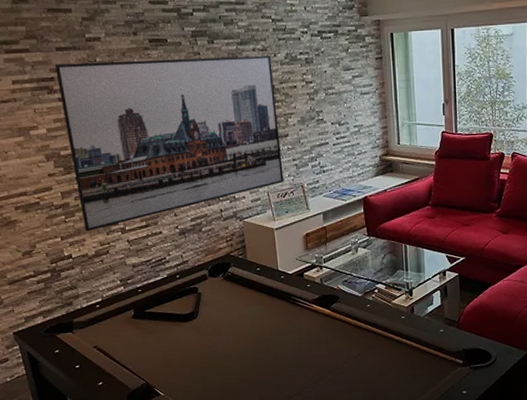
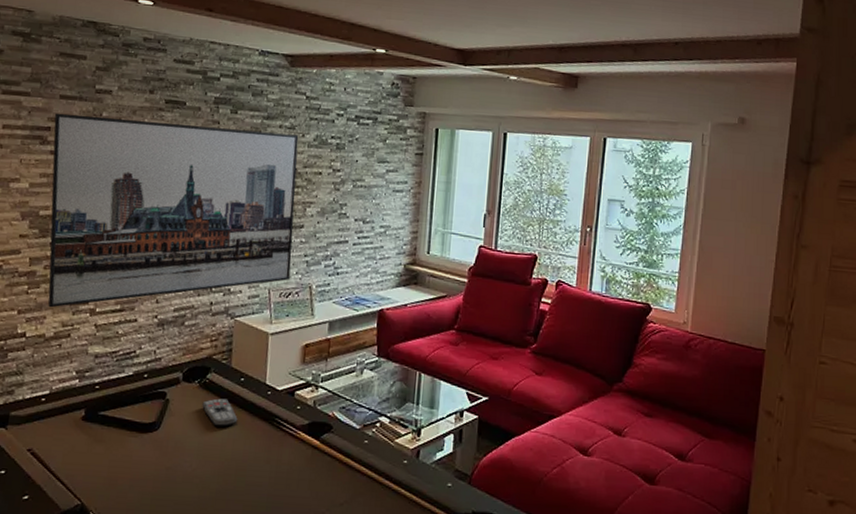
remote control: none [229,286,260,309] -> present [202,398,238,427]

